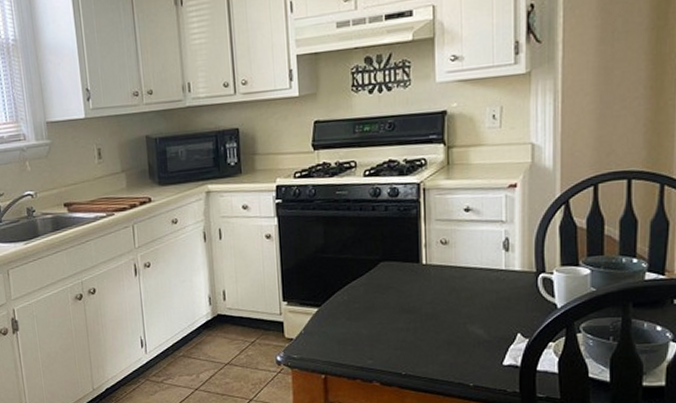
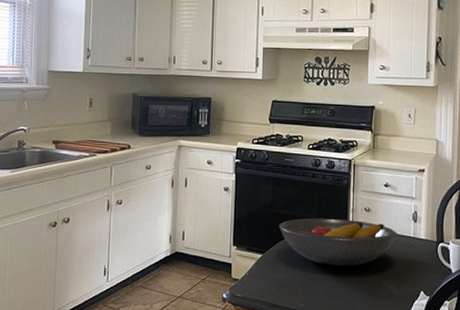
fruit bowl: none [335,256,484,313] -> present [278,217,397,266]

